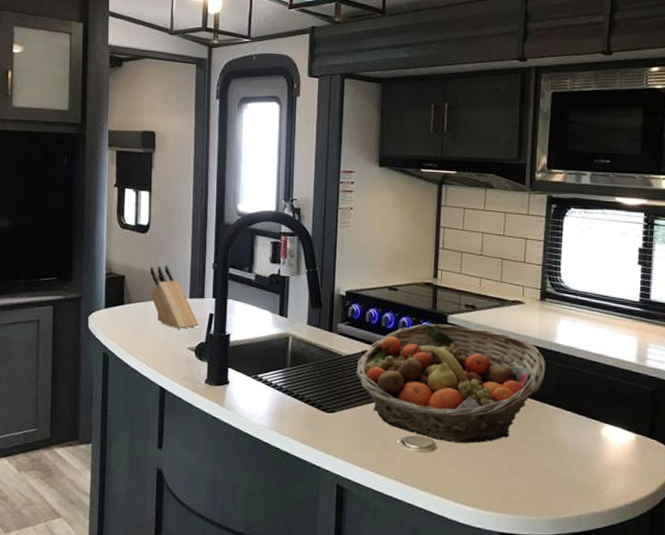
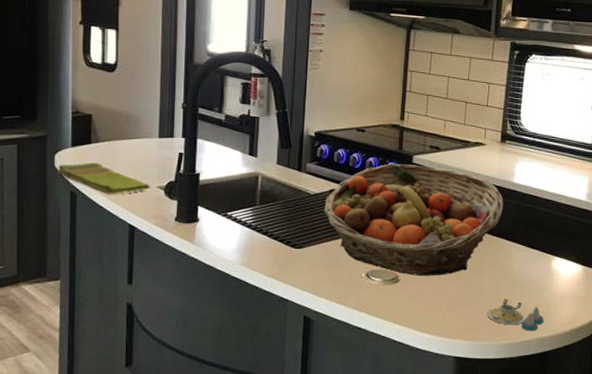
dish towel: none [91,323,181,356] -> present [57,162,150,195]
knife block: present [149,265,199,329] -> none [117,104,168,168]
salt and pepper shaker set: none [532,469,595,506] -> present [487,299,544,331]

